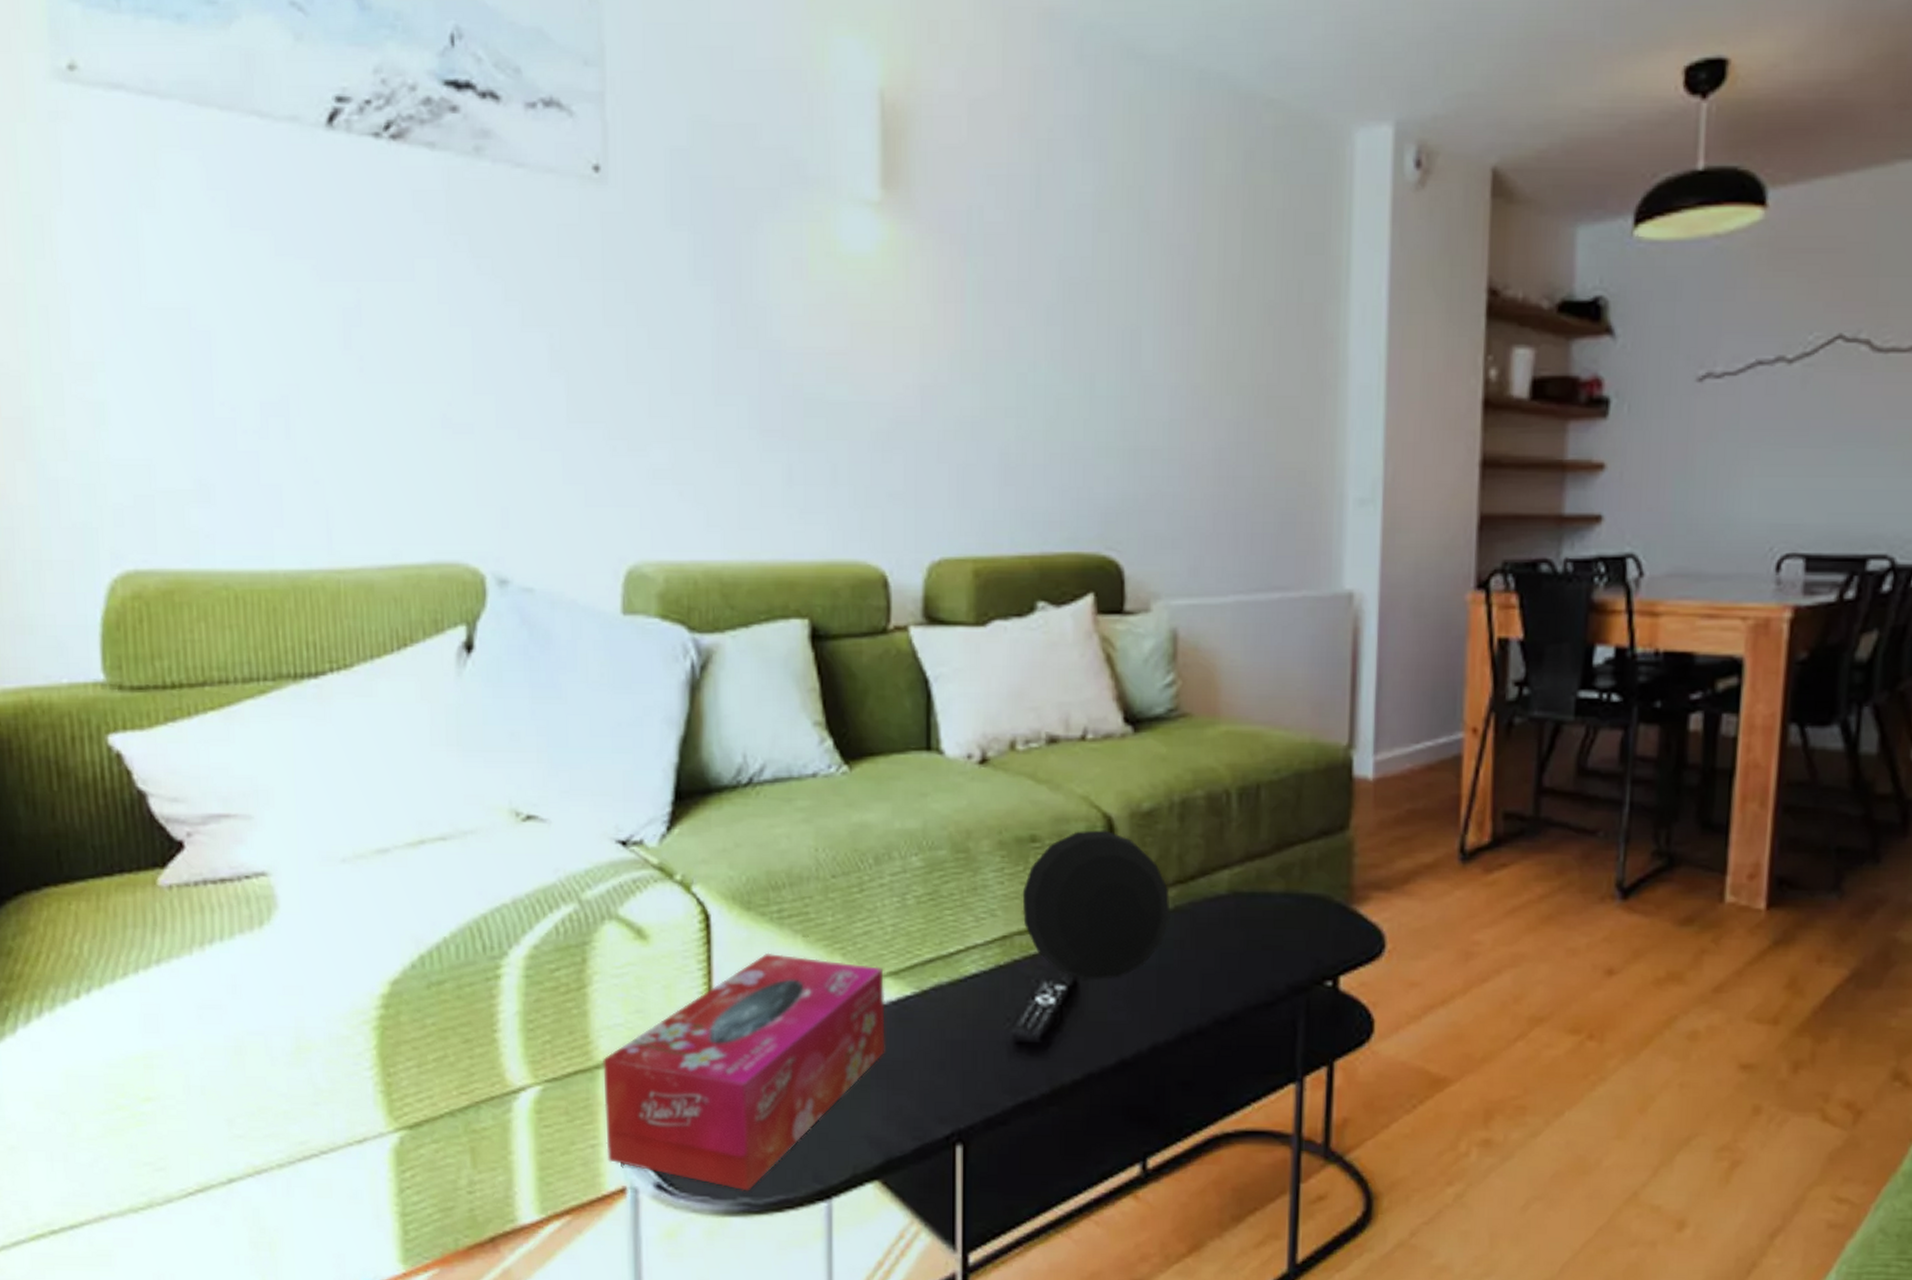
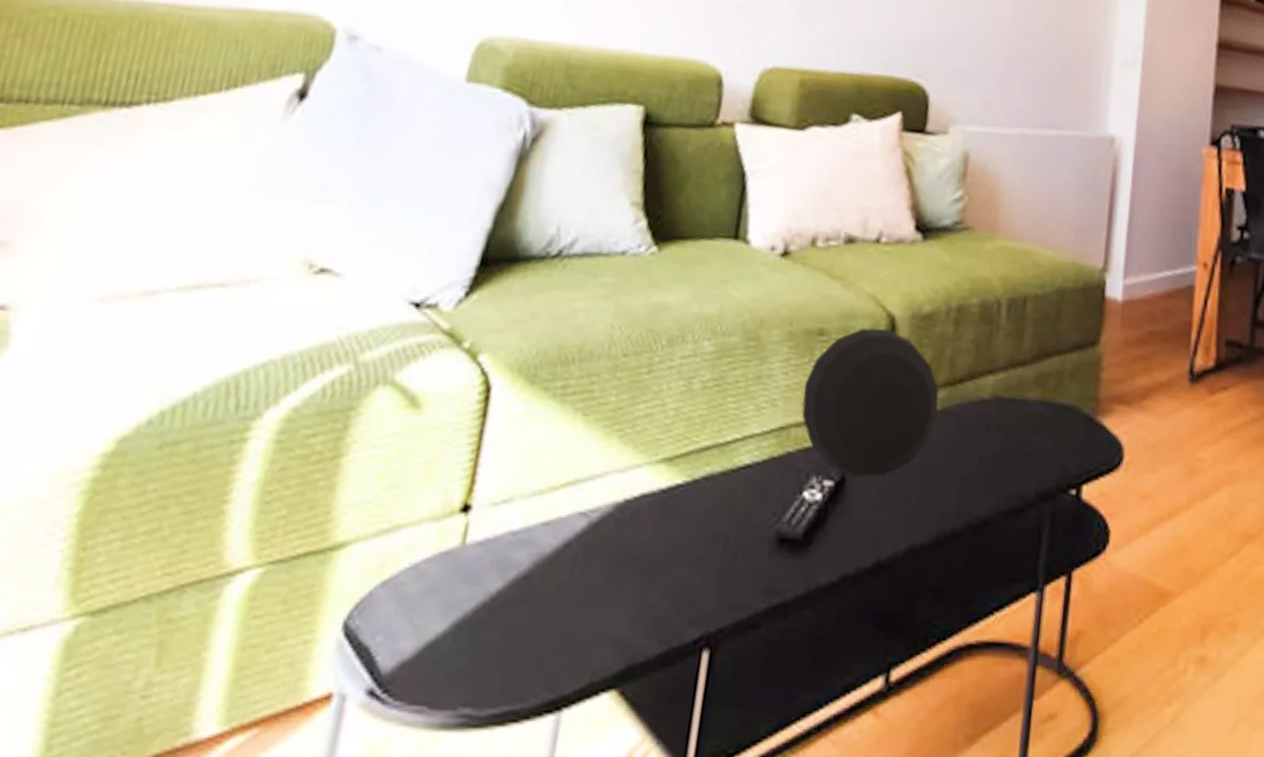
tissue box: present [603,952,885,1191] -> none [319,430,659,701]

